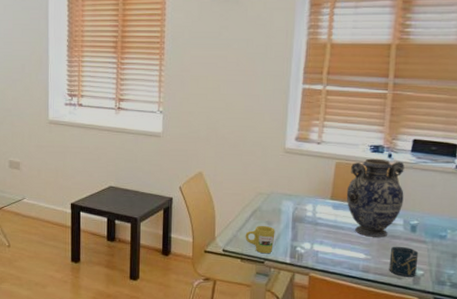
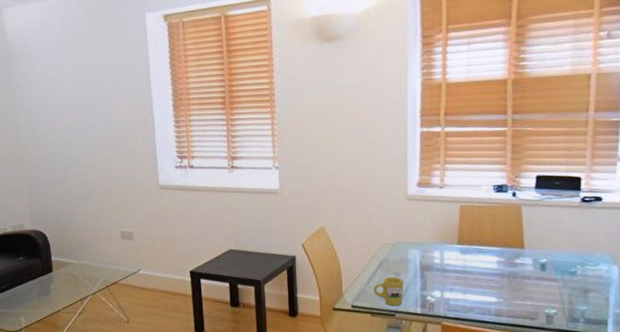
vase: present [346,158,404,238] -> none [473,198,531,280]
cup: present [389,246,419,277] -> none [521,286,550,317]

